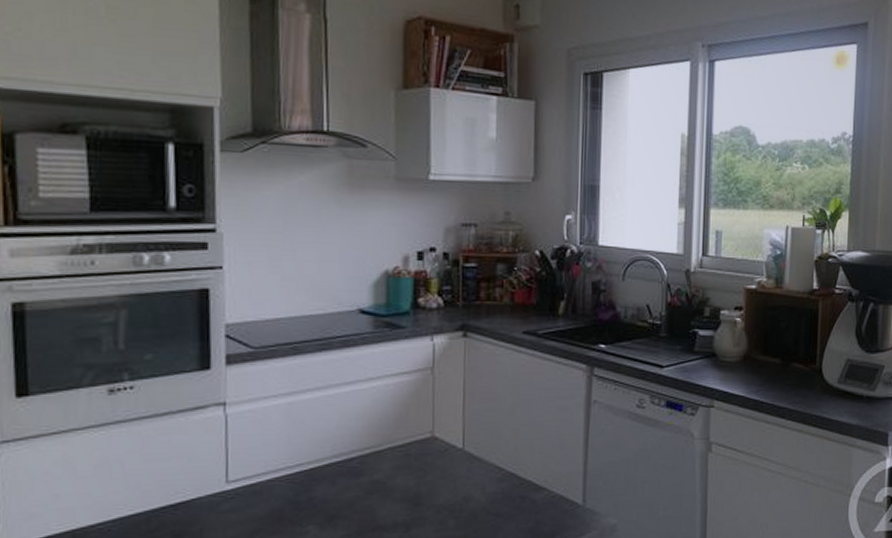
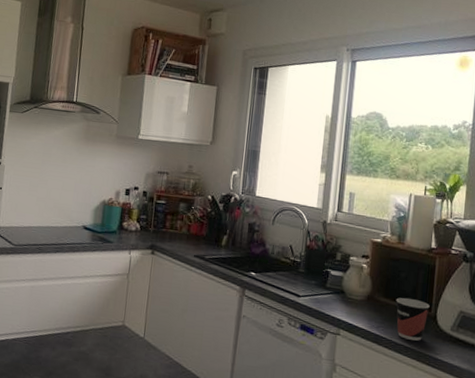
cup: none [776,351,814,401] -> present [396,297,430,341]

